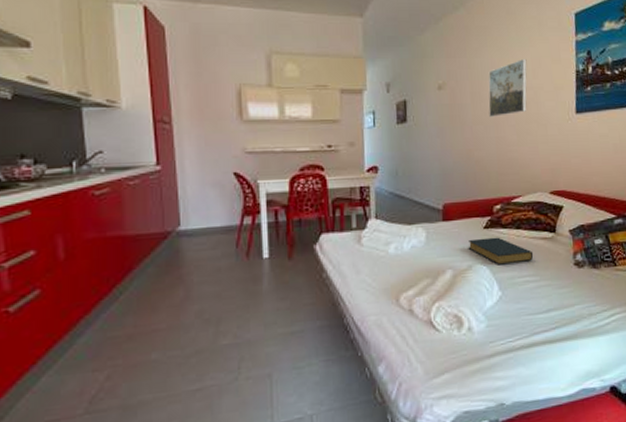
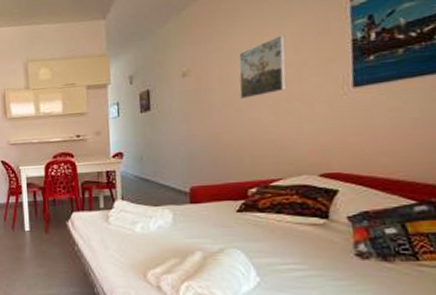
hardback book: present [468,237,534,265] -> none [219,221,300,250]

